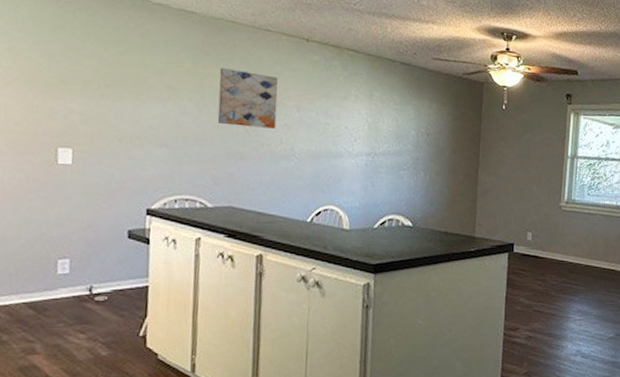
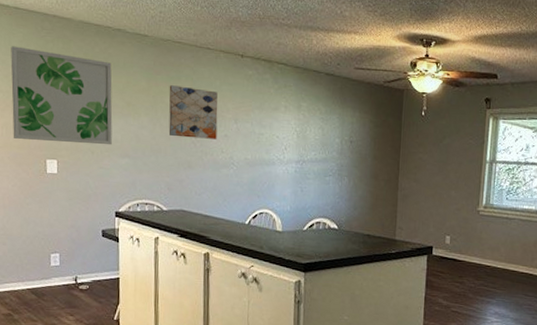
wall art: none [13,15,149,133] -> present [10,46,113,145]

